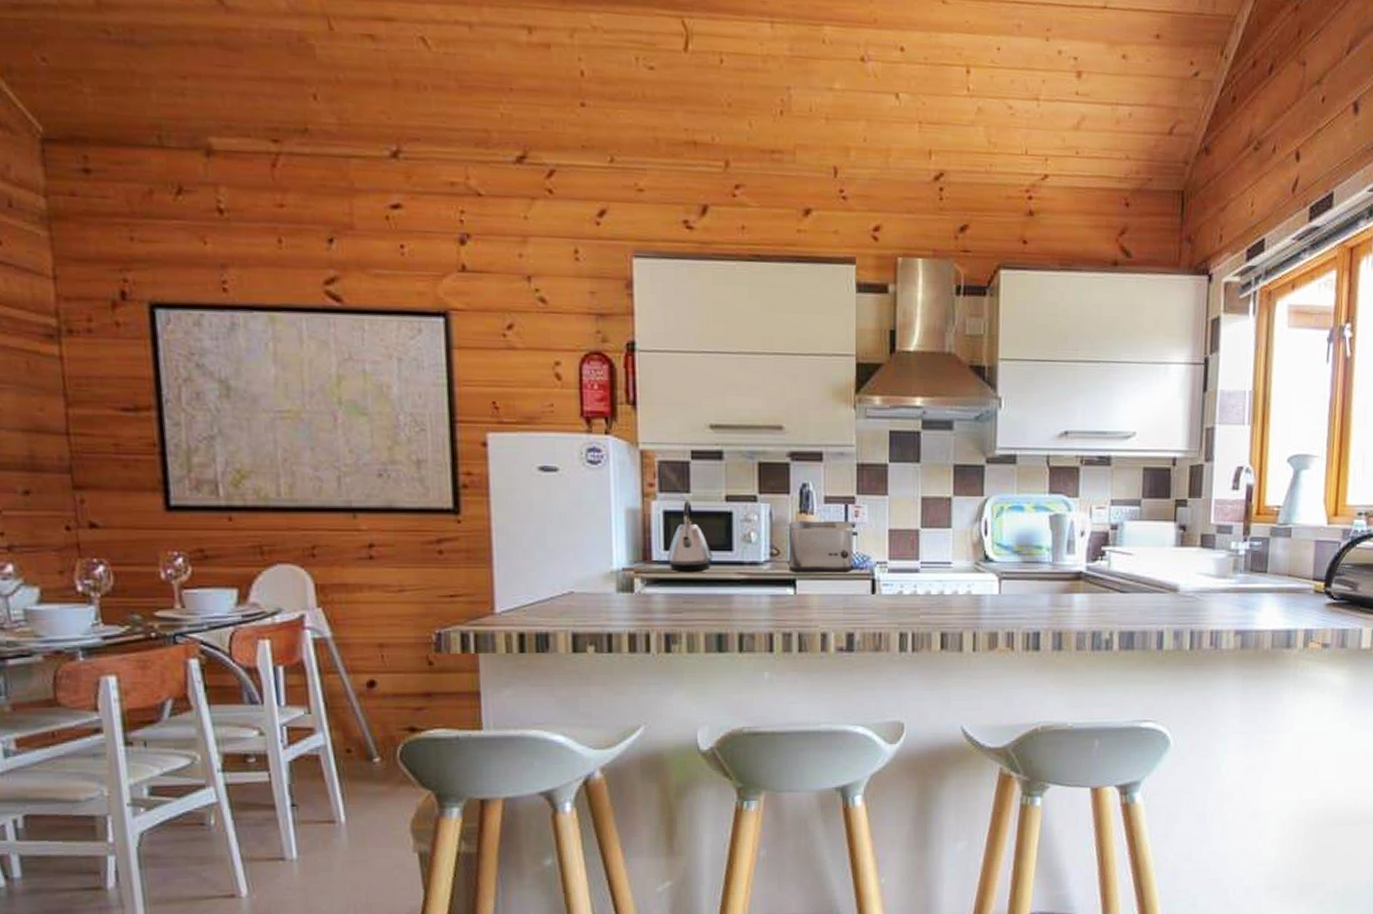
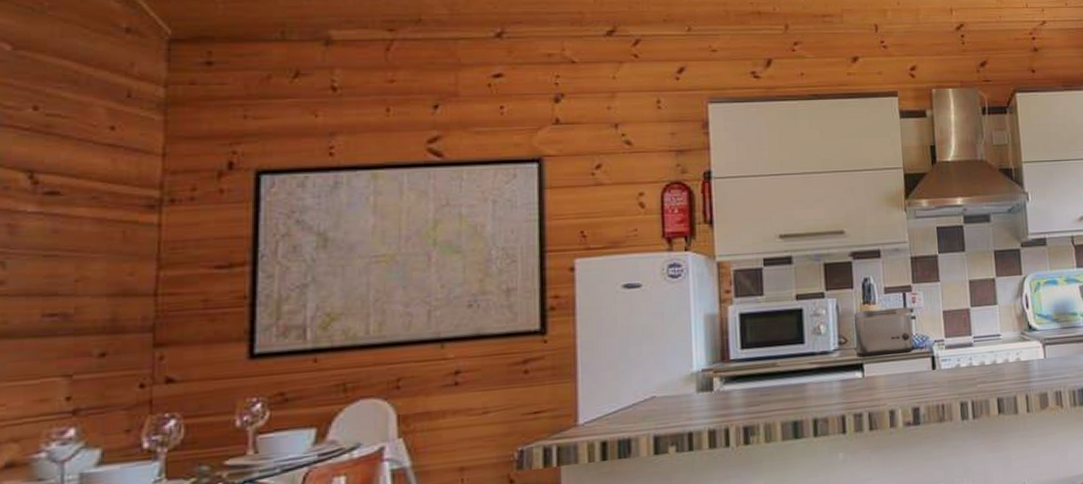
kettle: present [667,501,713,573] -> none [743,303,786,369]

